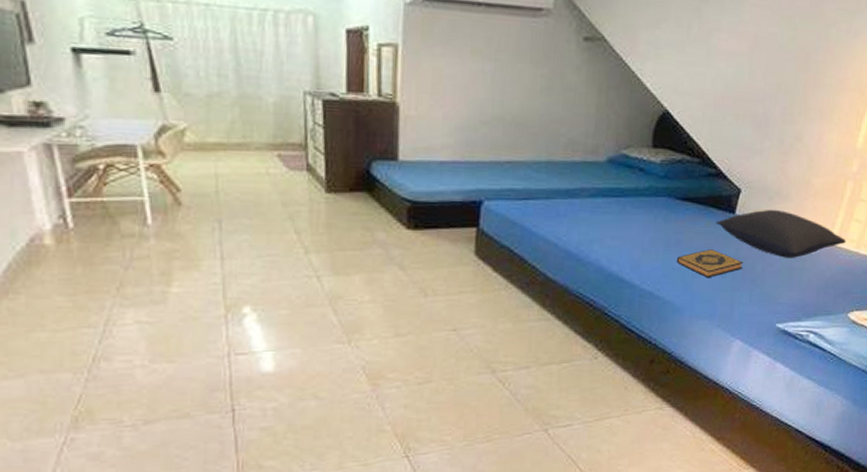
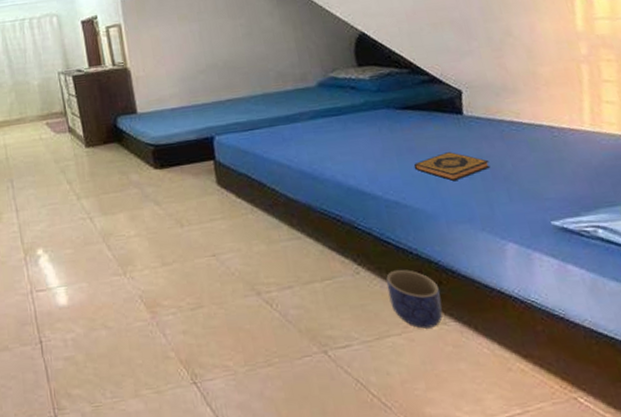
planter: none [618,357,666,412] -> present [386,269,443,329]
pillow: present [715,209,847,258] -> none [444,104,605,151]

